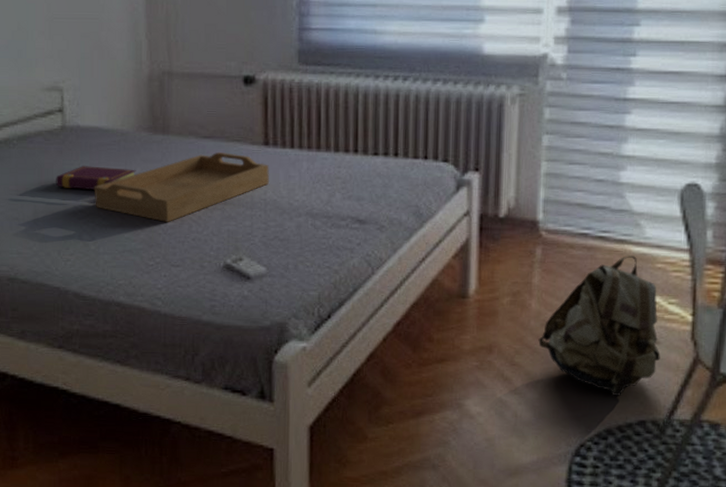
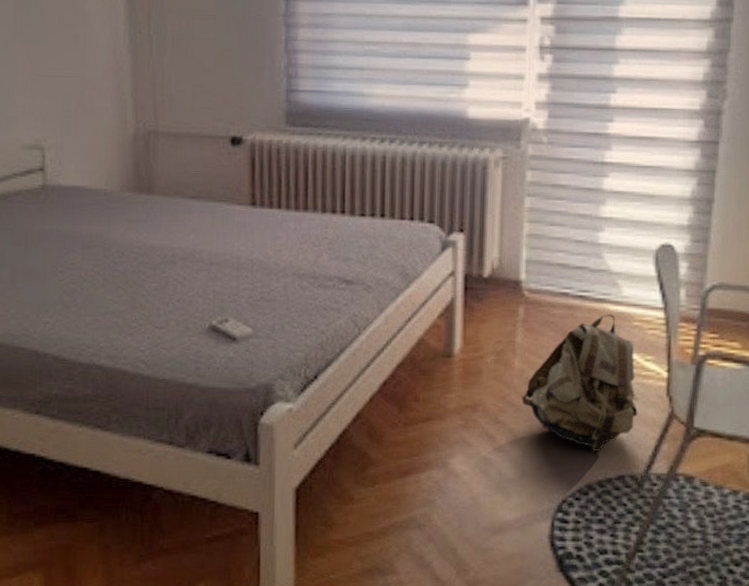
book: present [56,166,136,190] -> none [35,226,120,250]
serving tray: present [94,151,269,222] -> none [75,212,256,283]

